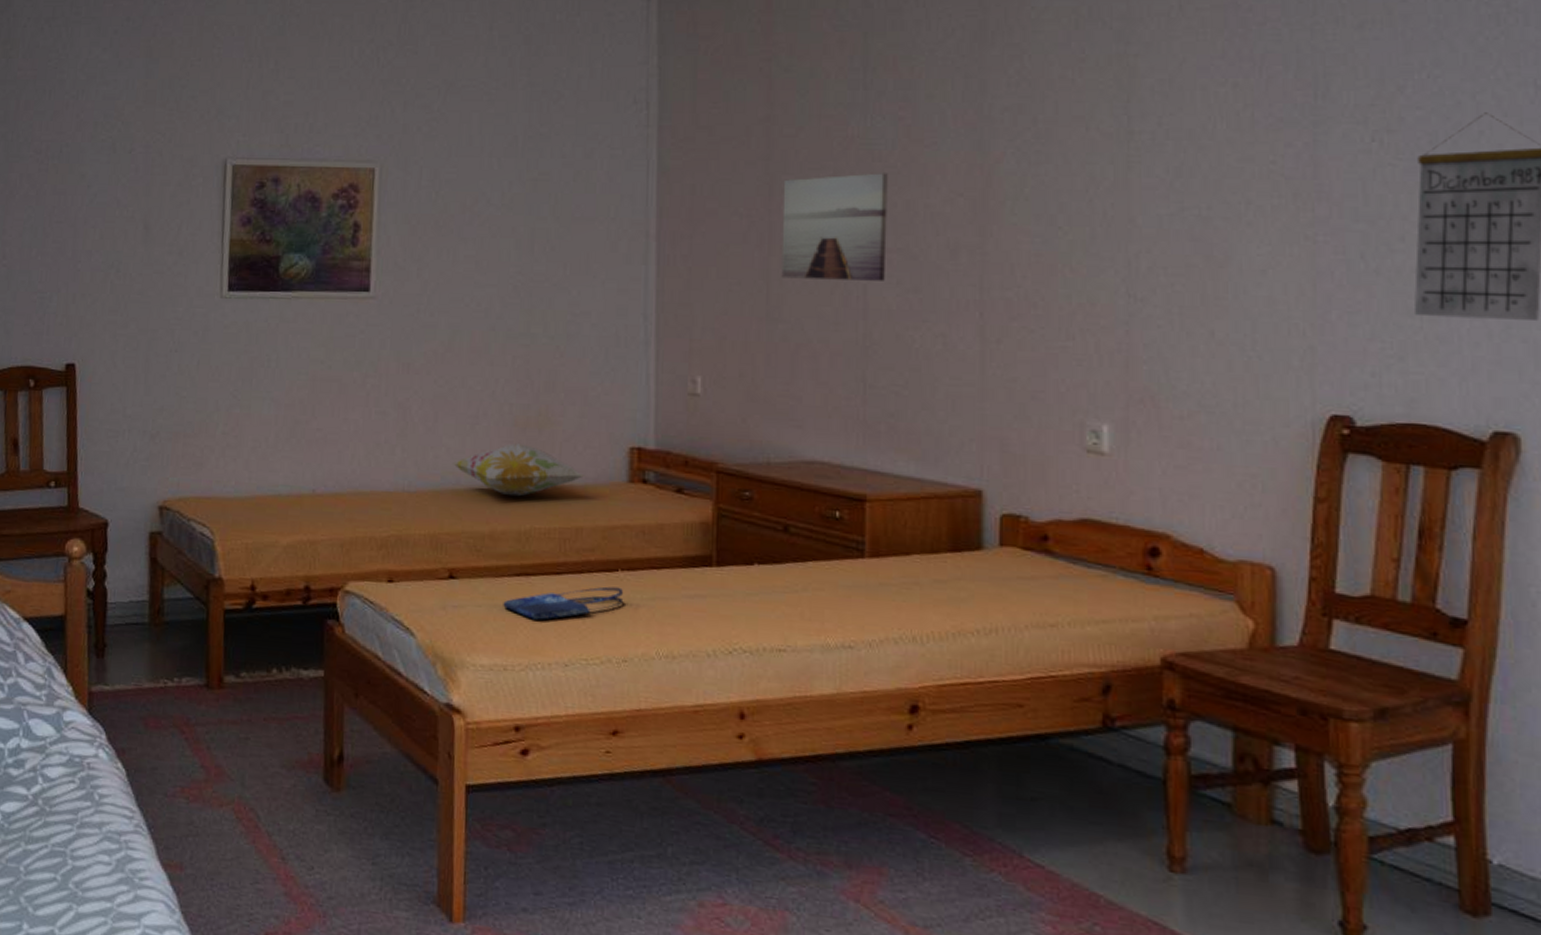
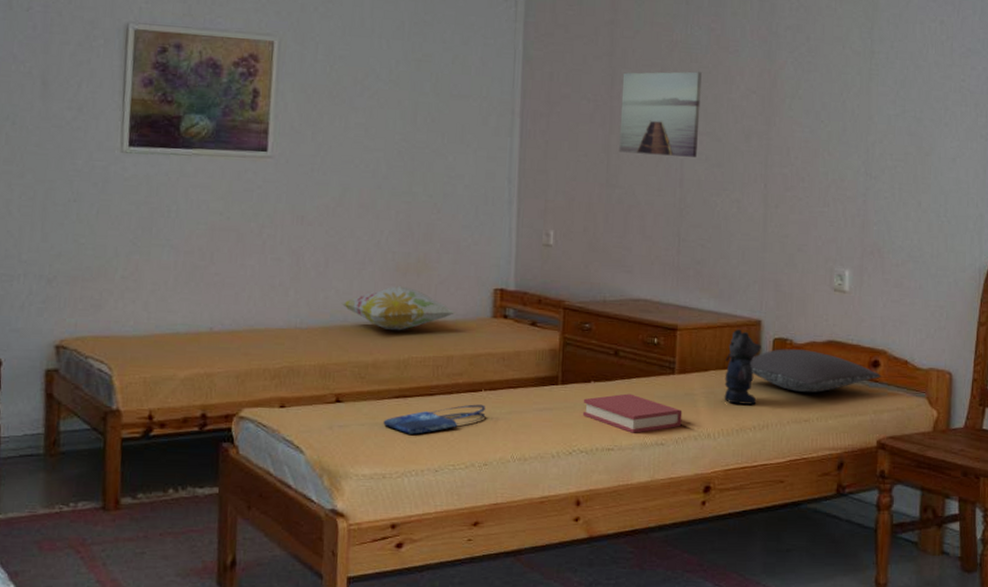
hardback book: none [744,580,877,632] -> present [582,393,683,433]
bear: none [933,501,984,601] -> present [724,329,761,405]
pillow: none [968,528,1163,589] -> present [750,349,881,393]

